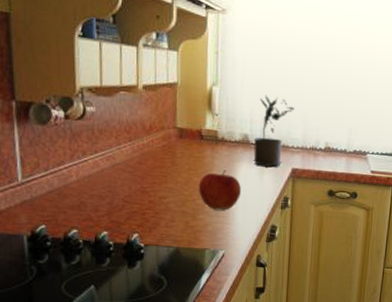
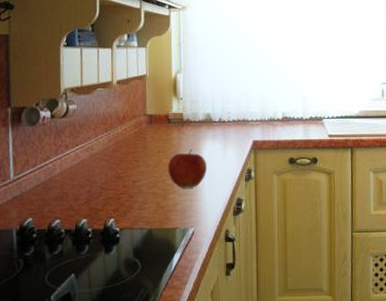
potted plant: present [253,95,294,167] -> none [216,76,251,141]

